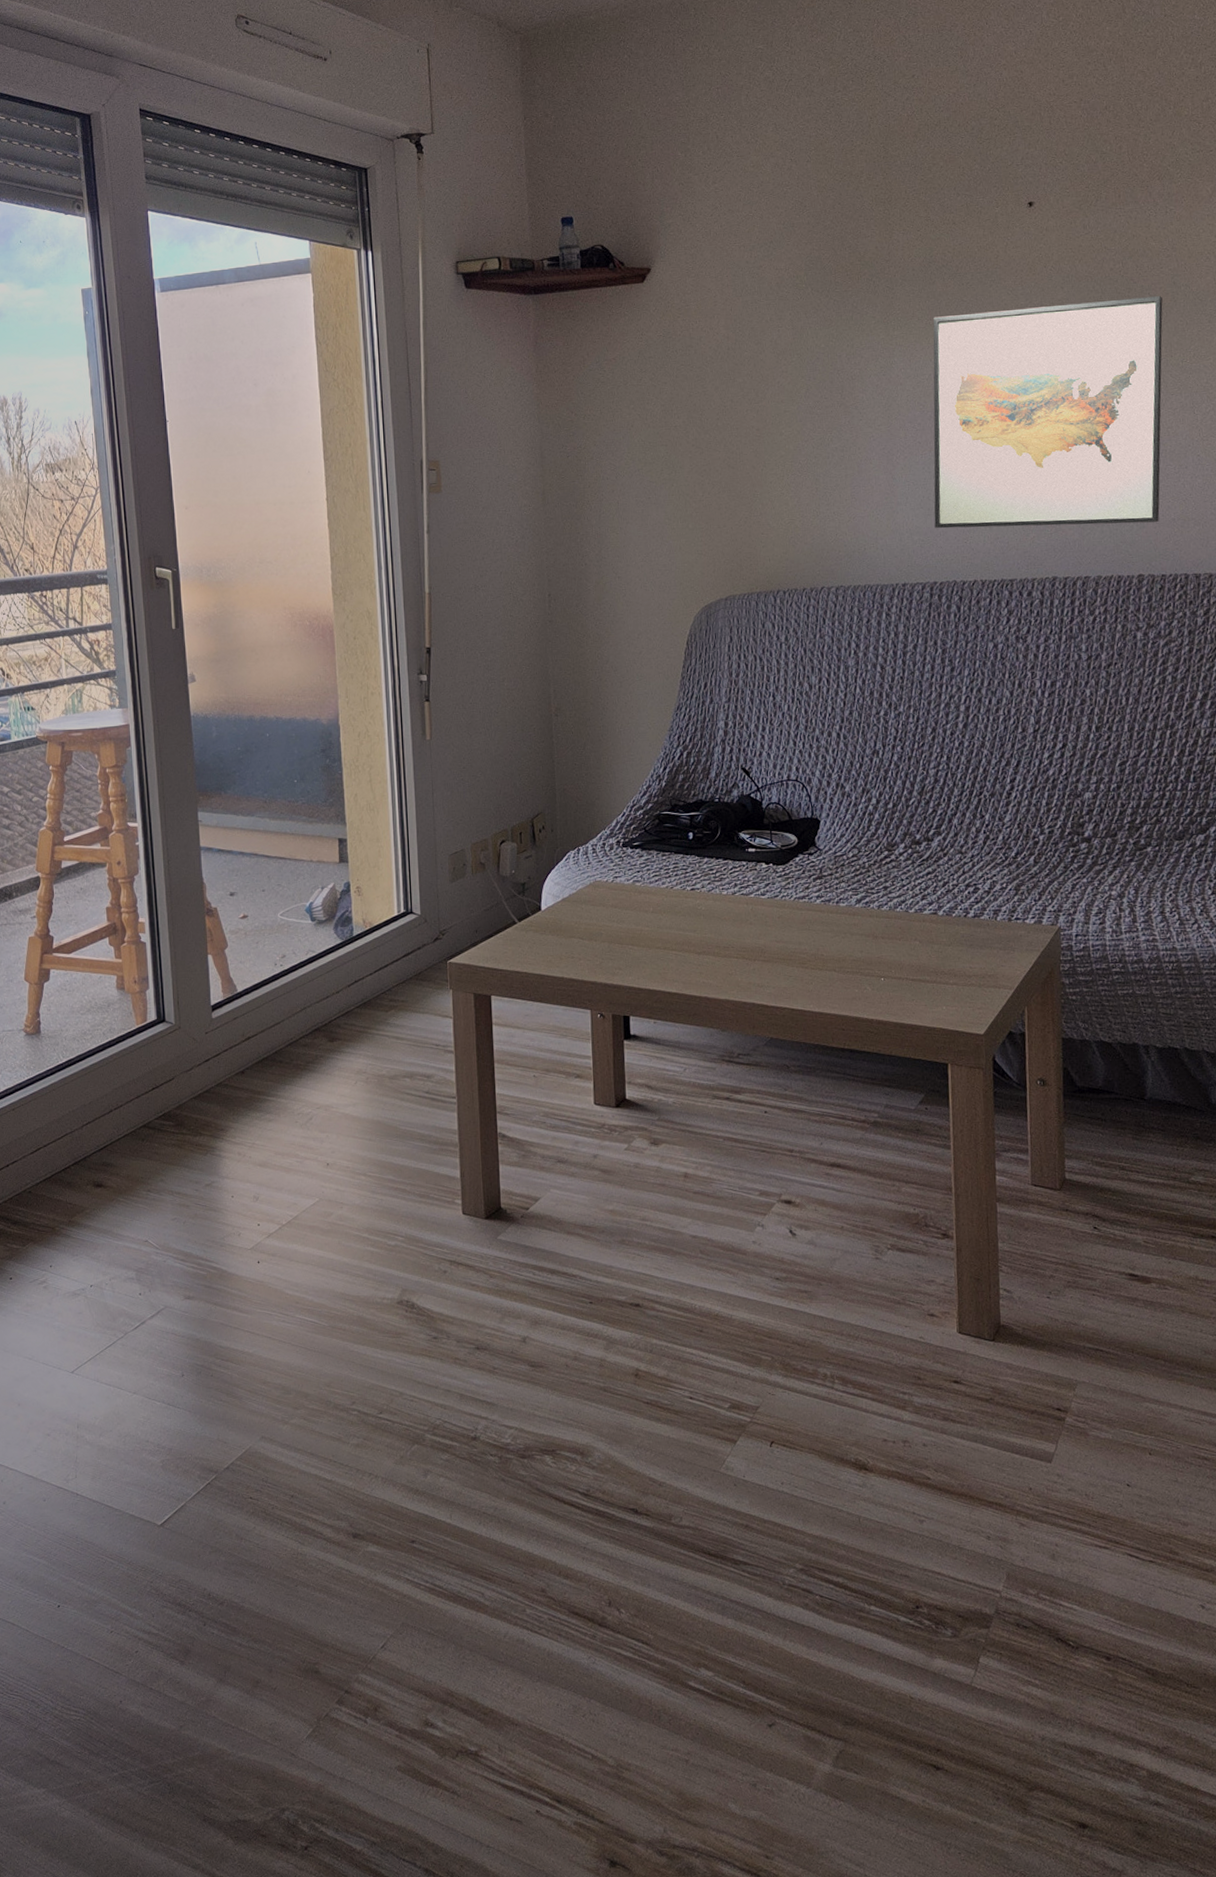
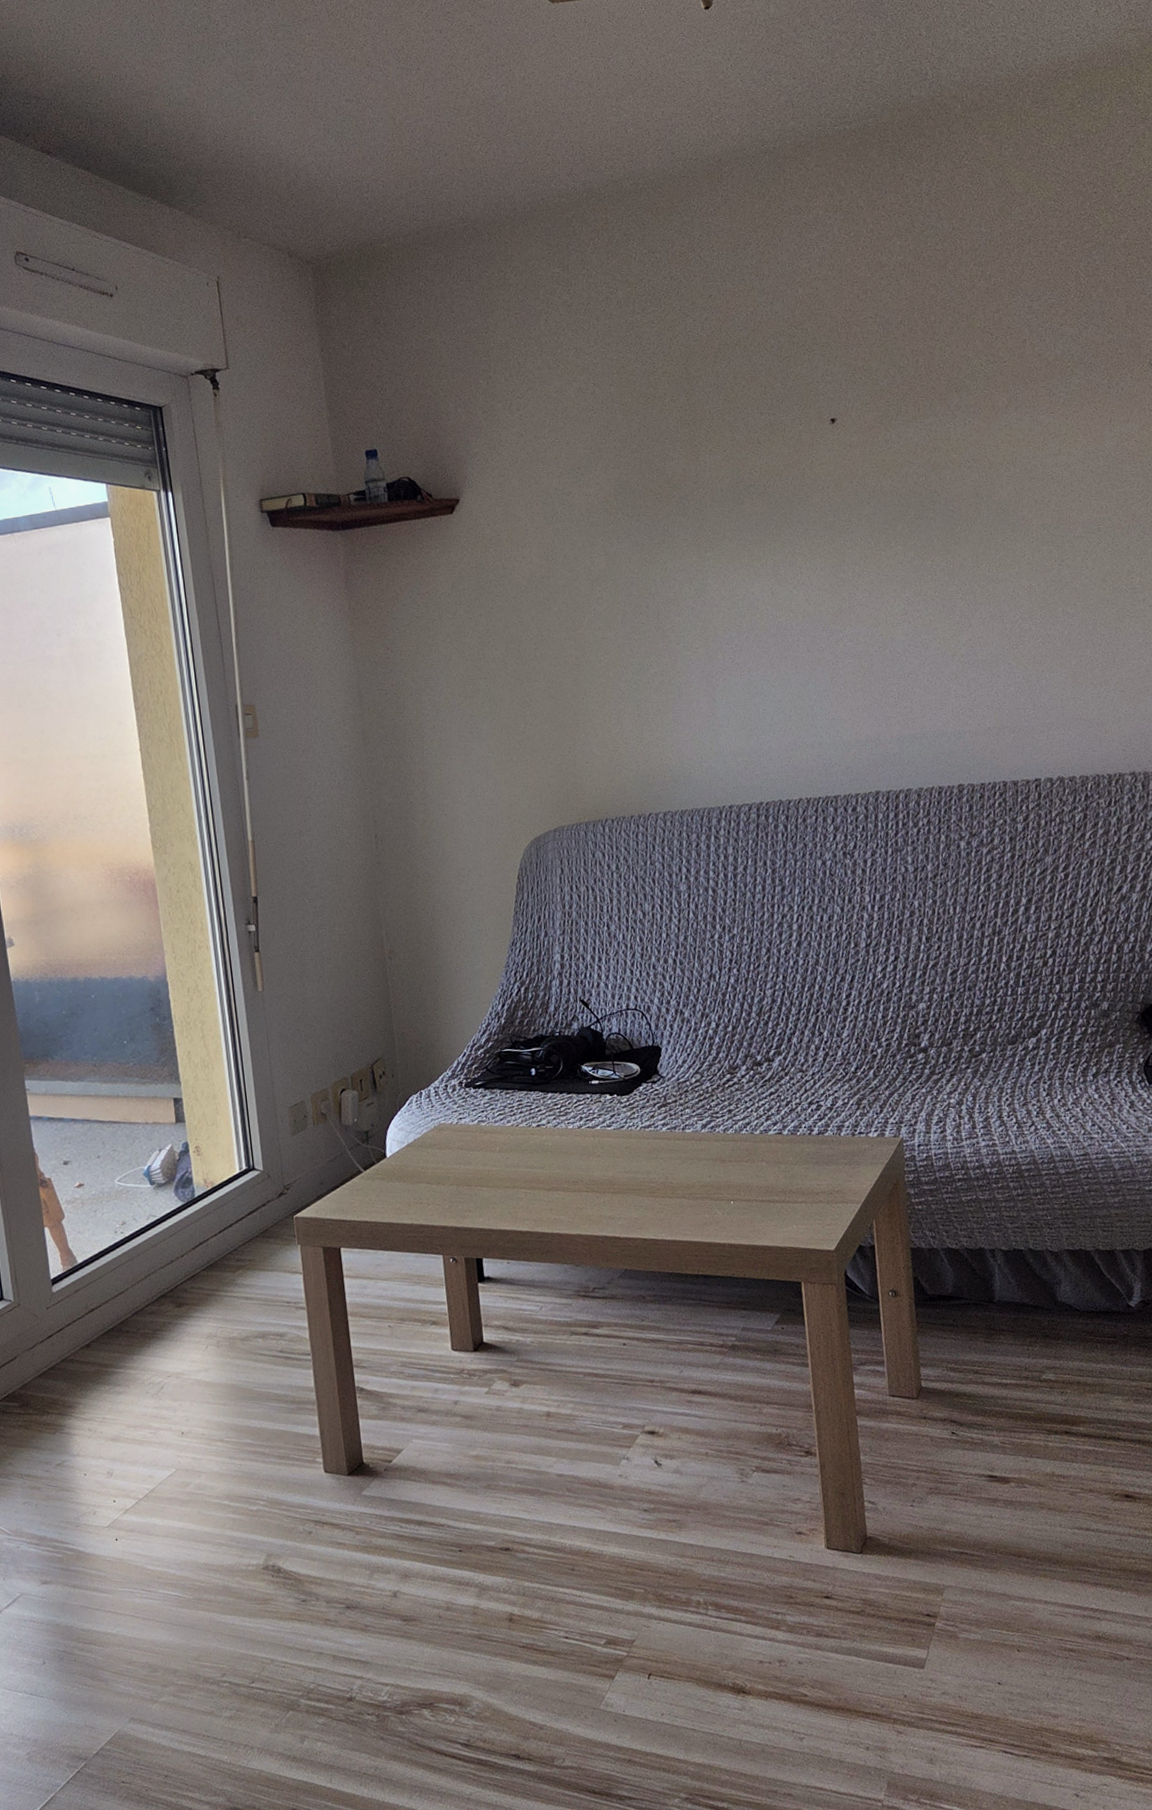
wall art: present [933,296,1163,529] -> none [744,507,976,749]

